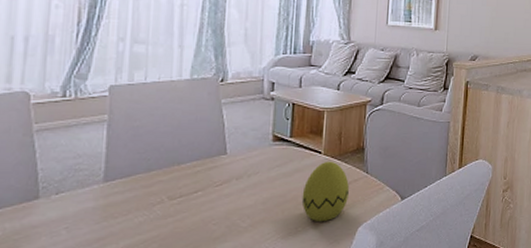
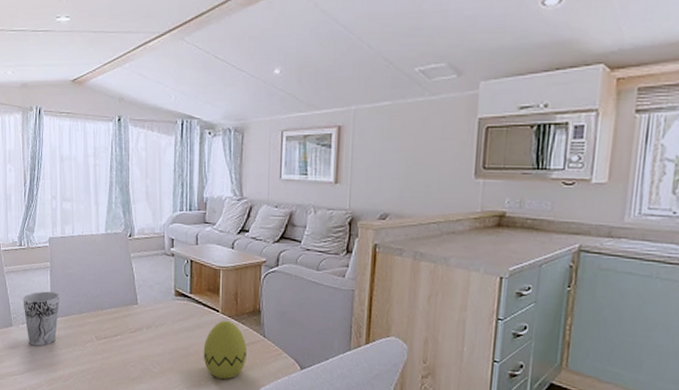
cup: none [60,150,119,219] -> present [22,291,59,346]

